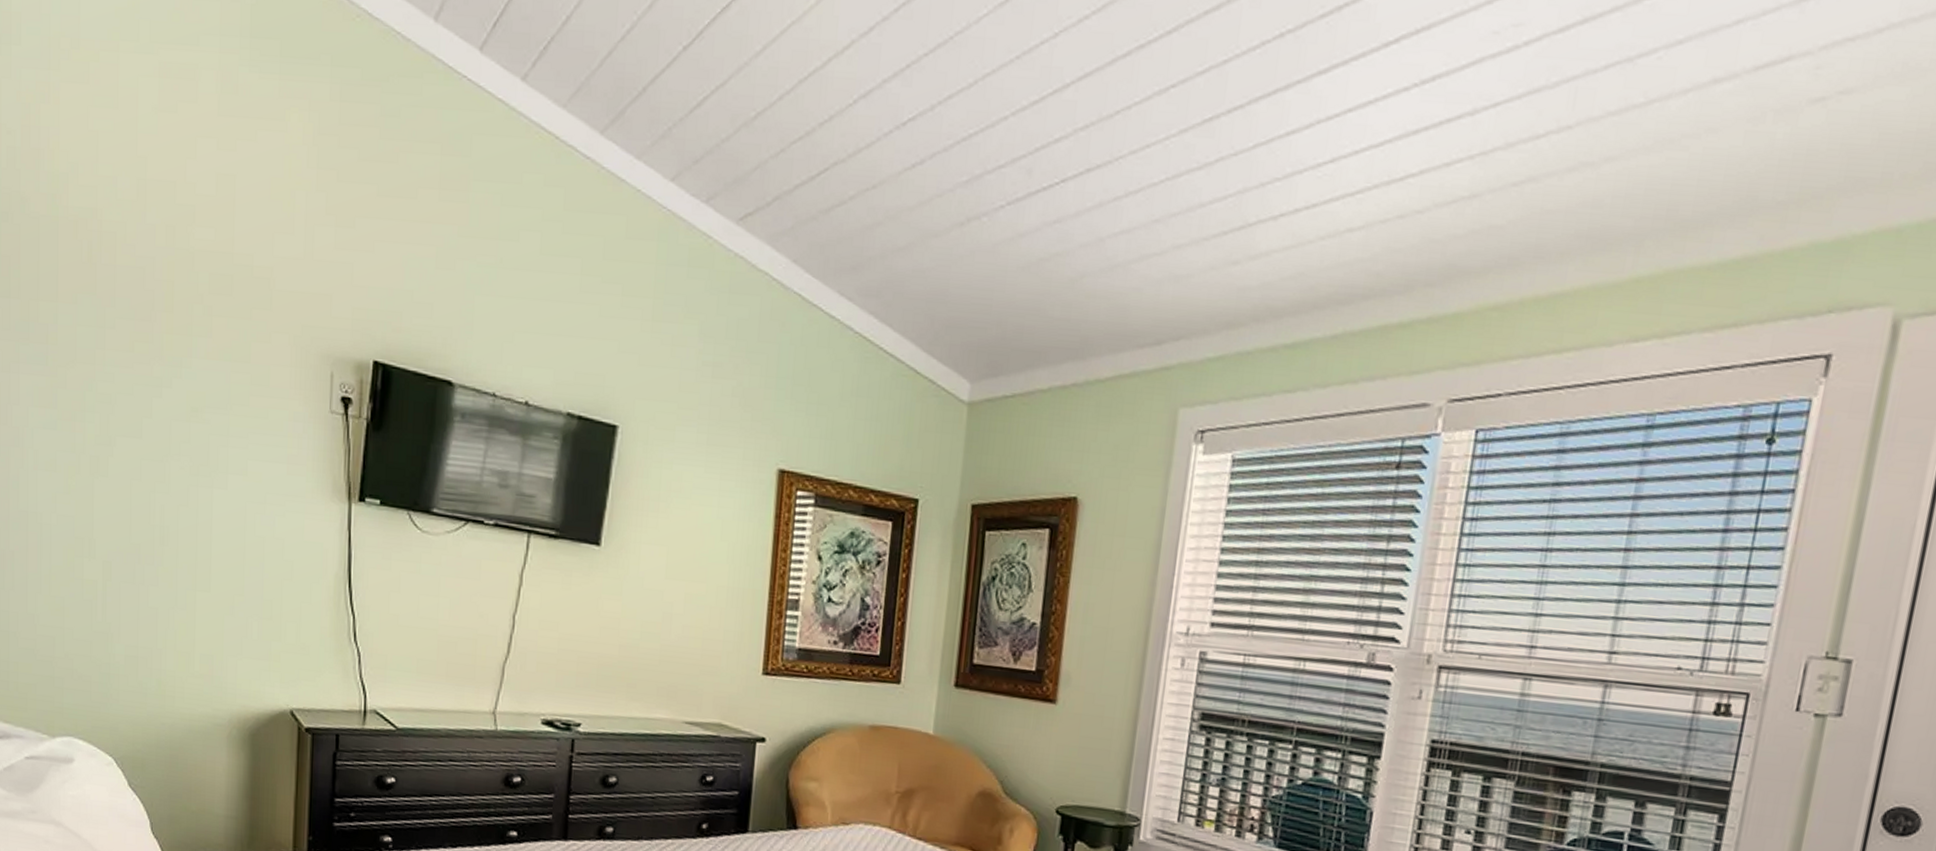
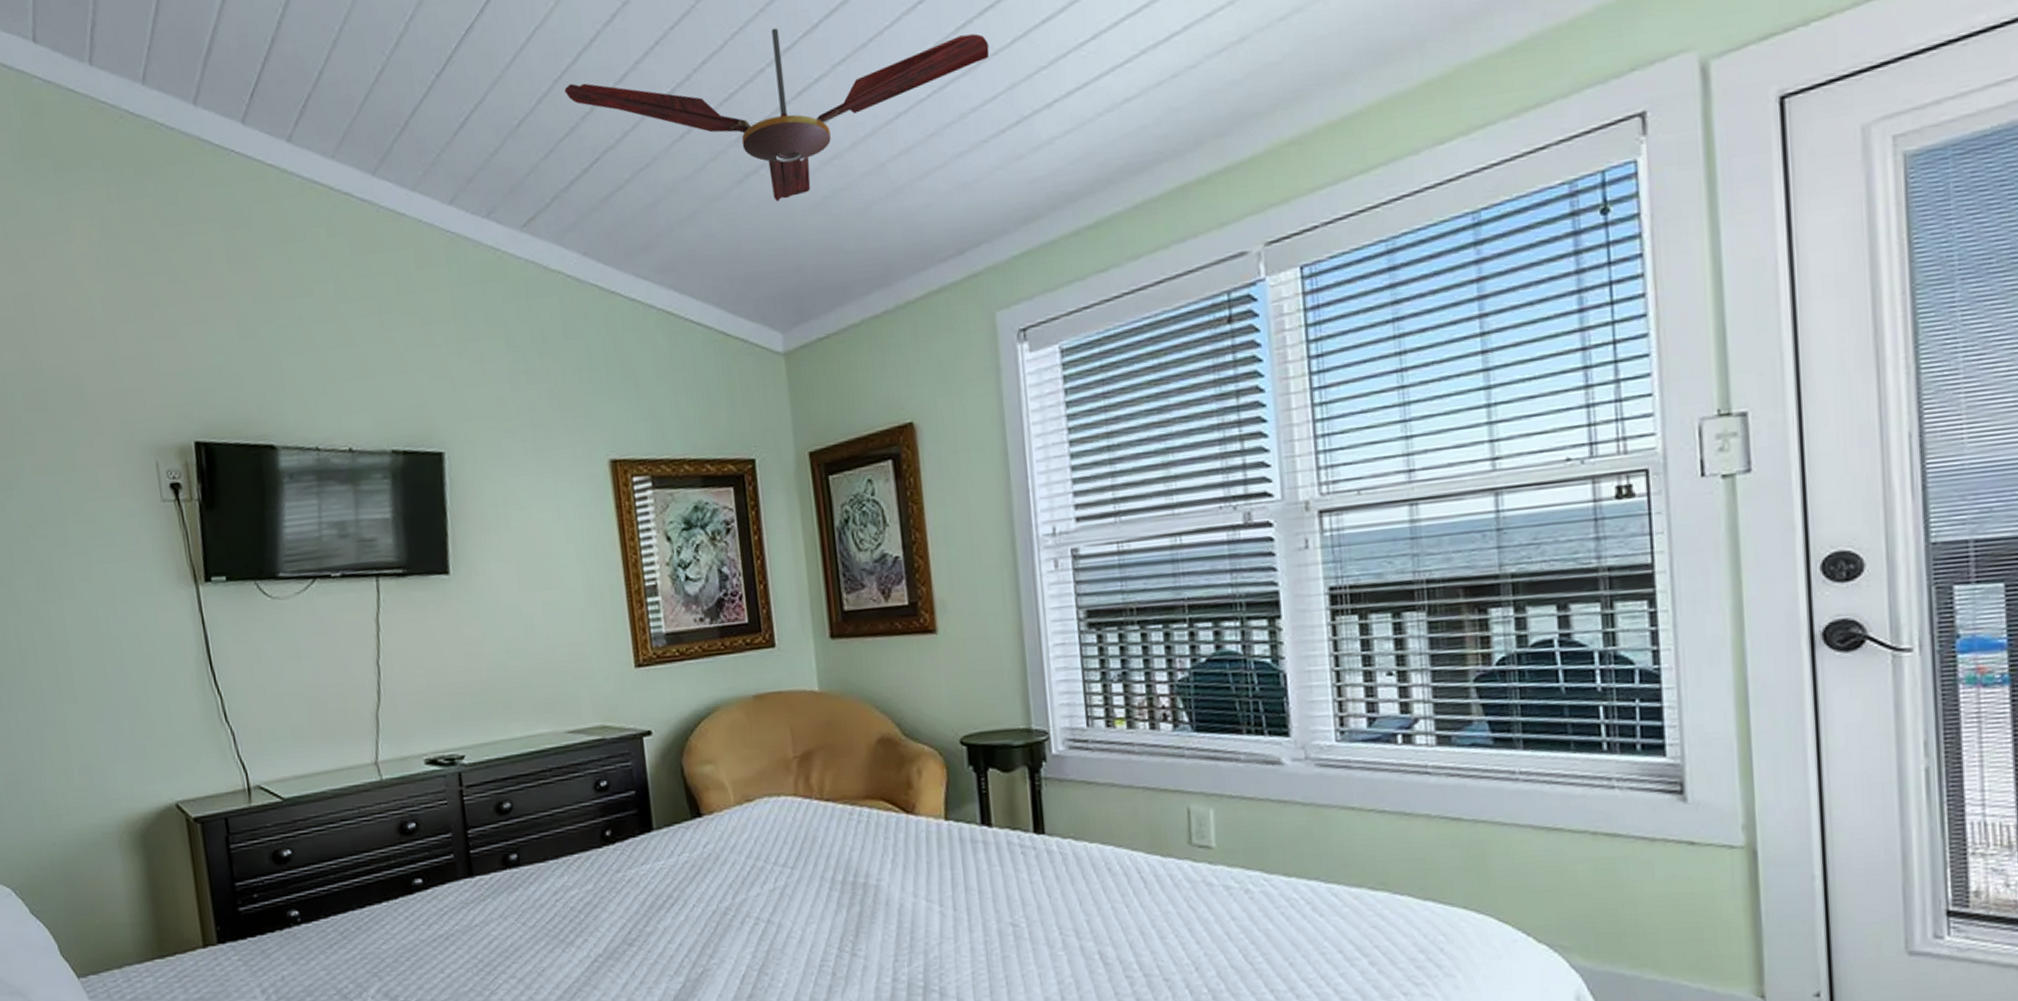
ceiling fan: none [807,78,1231,252] -> present [564,28,990,202]

